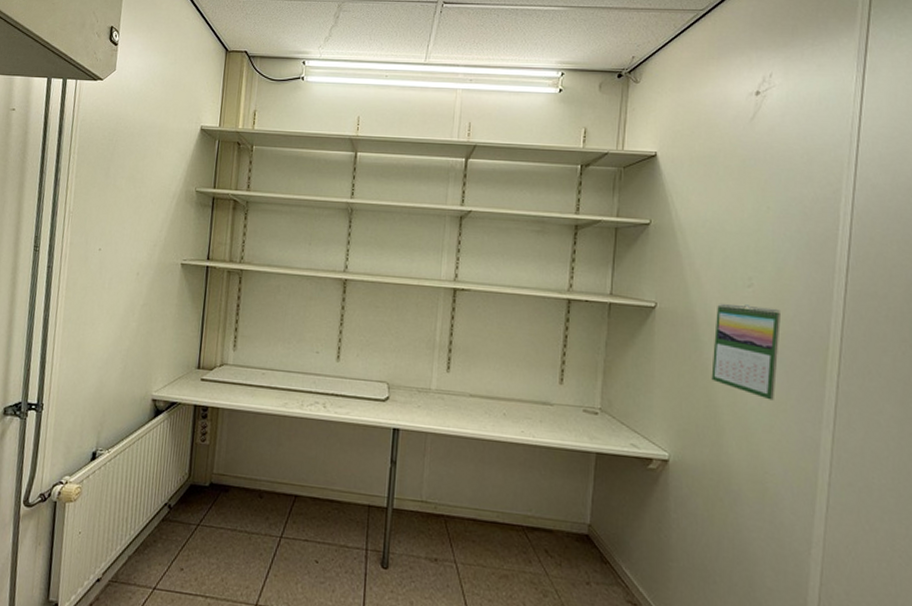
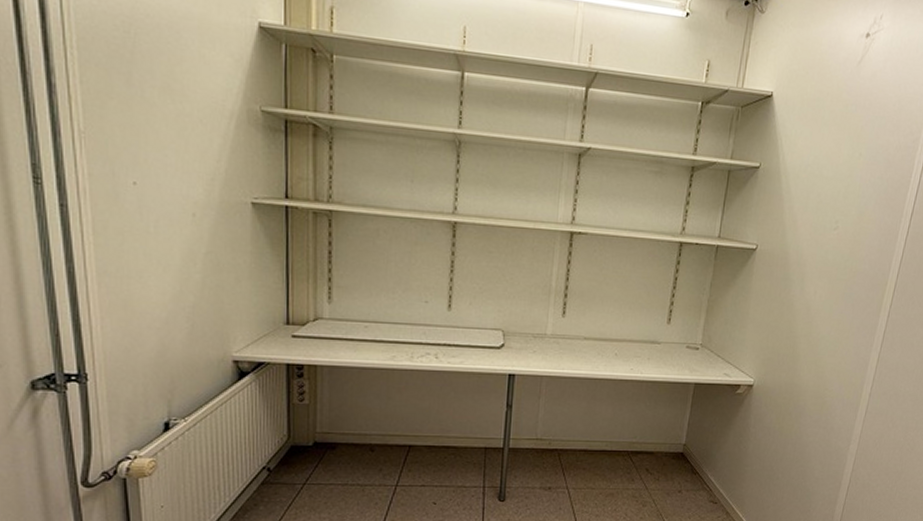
calendar: present [711,303,781,401] -> none [795,244,856,330]

